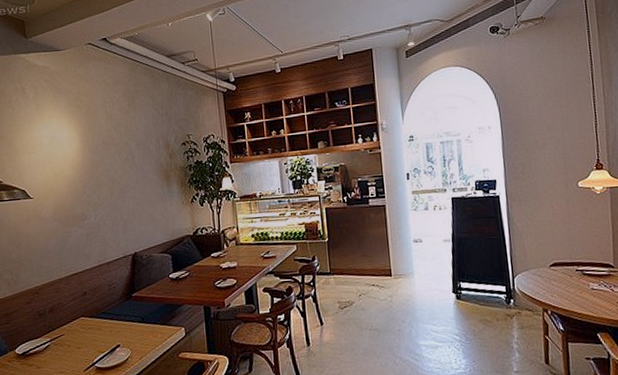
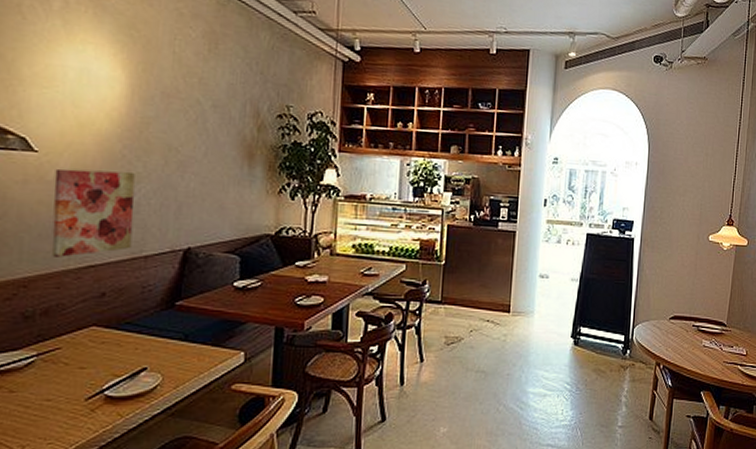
wall art: none [45,203,98,270] -> present [51,168,135,257]

